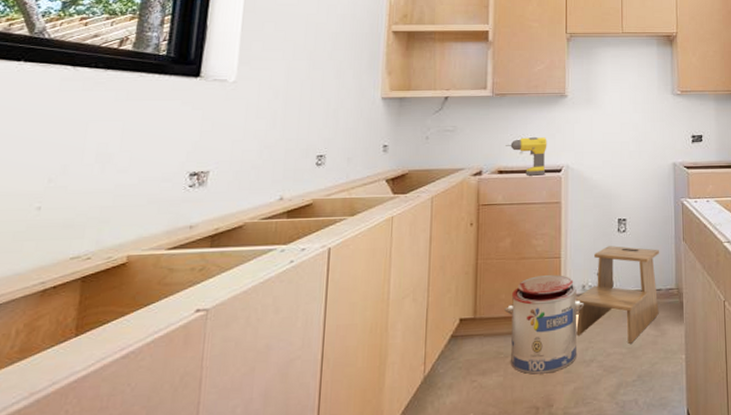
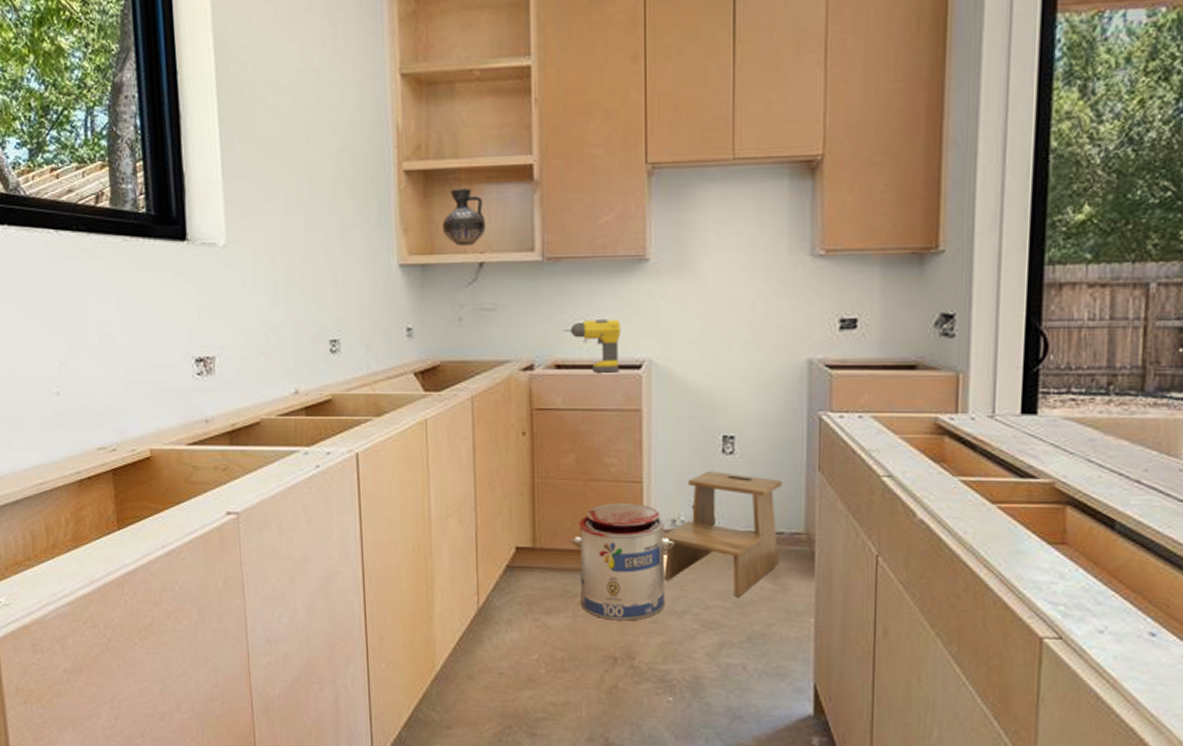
ceramic jug: none [418,45,452,85] -> present [441,188,486,246]

